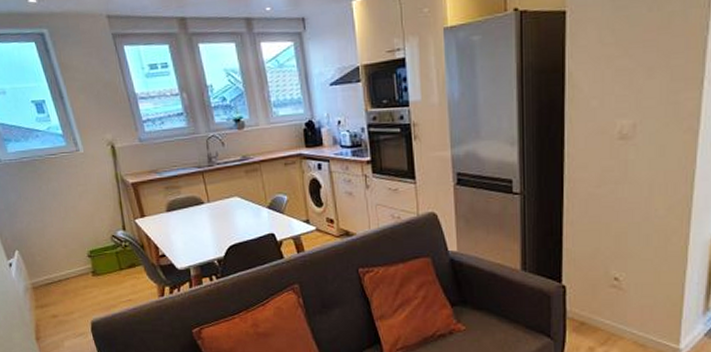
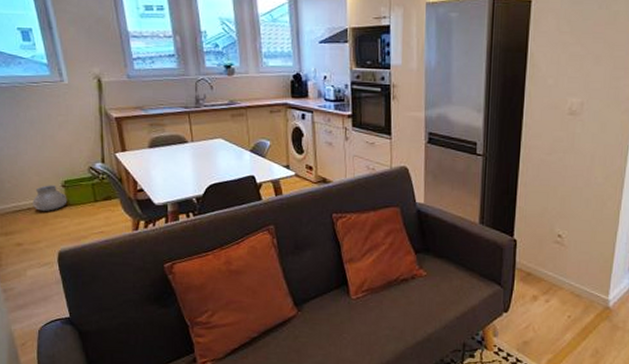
vase: none [62,256,95,282] -> present [33,185,67,211]

